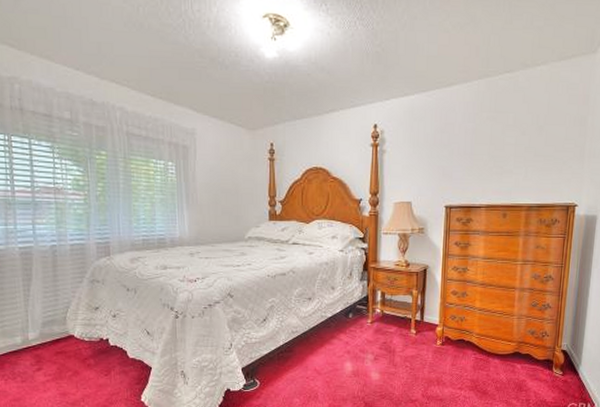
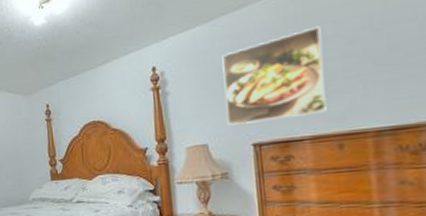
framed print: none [428,115,505,188] -> present [221,26,327,125]

